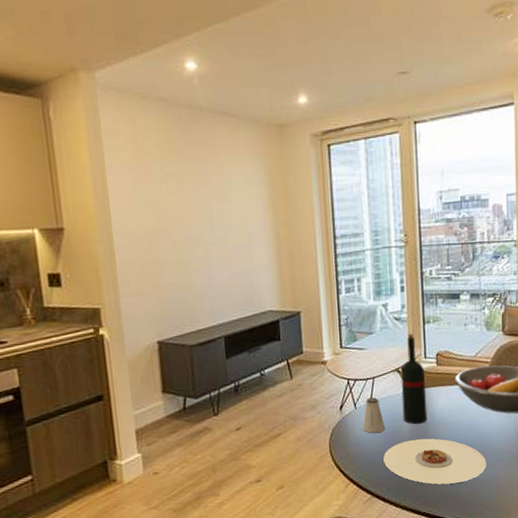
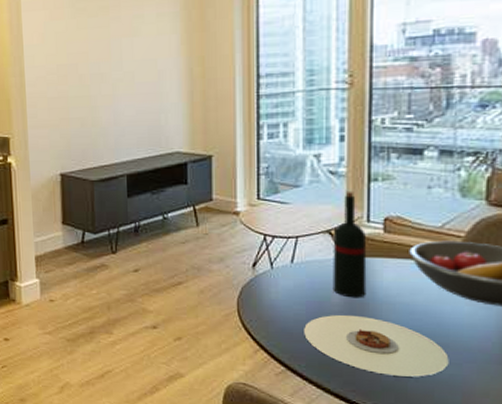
saltshaker: present [362,397,386,434] -> none [279,258,309,300]

